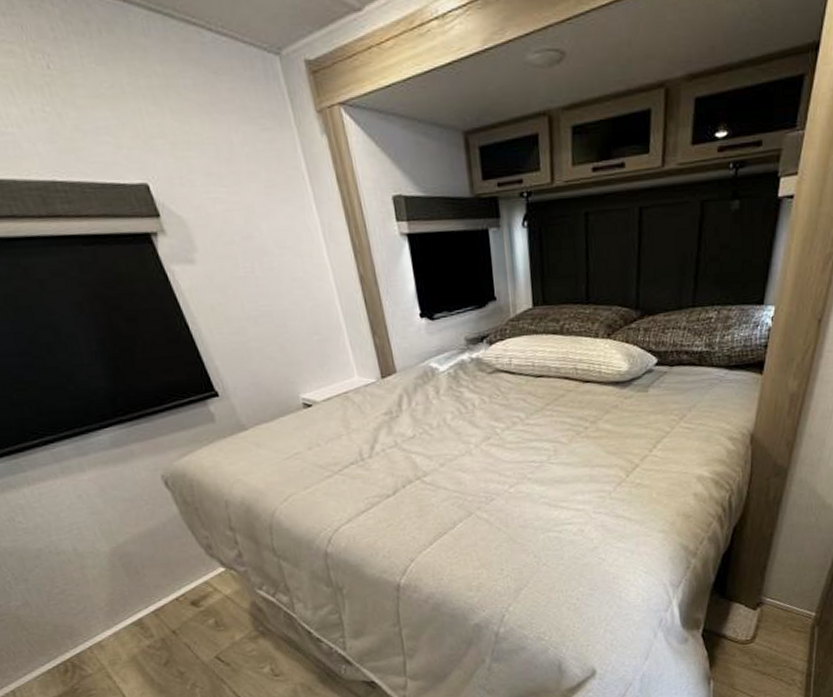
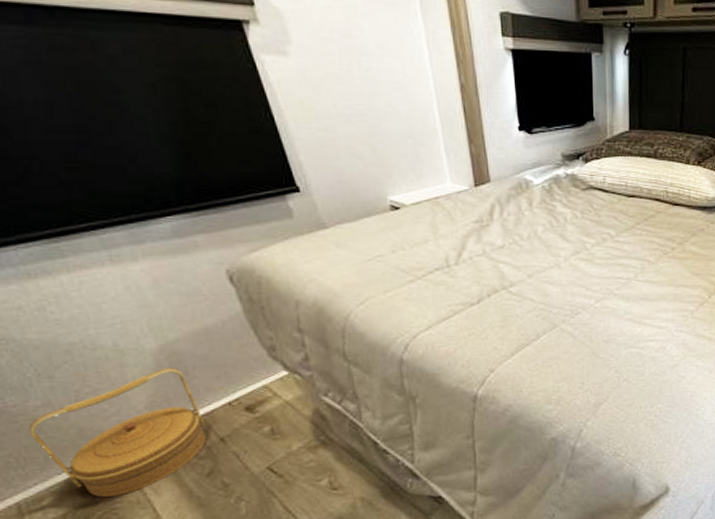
basket: none [13,567,161,686] -> present [28,367,207,498]

